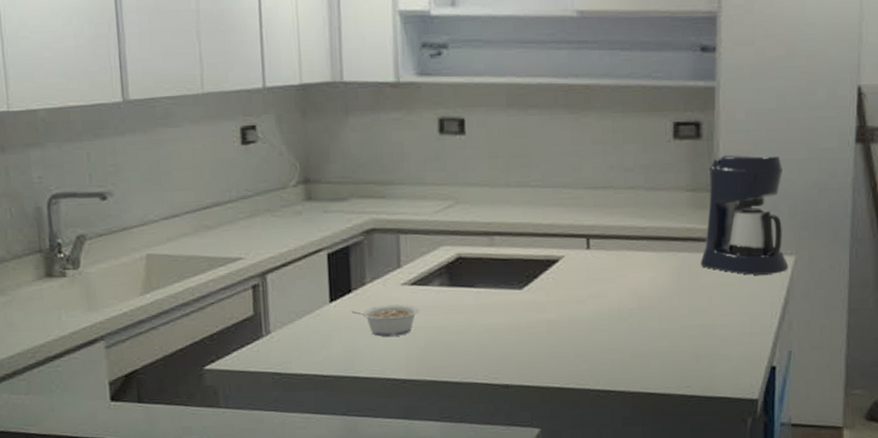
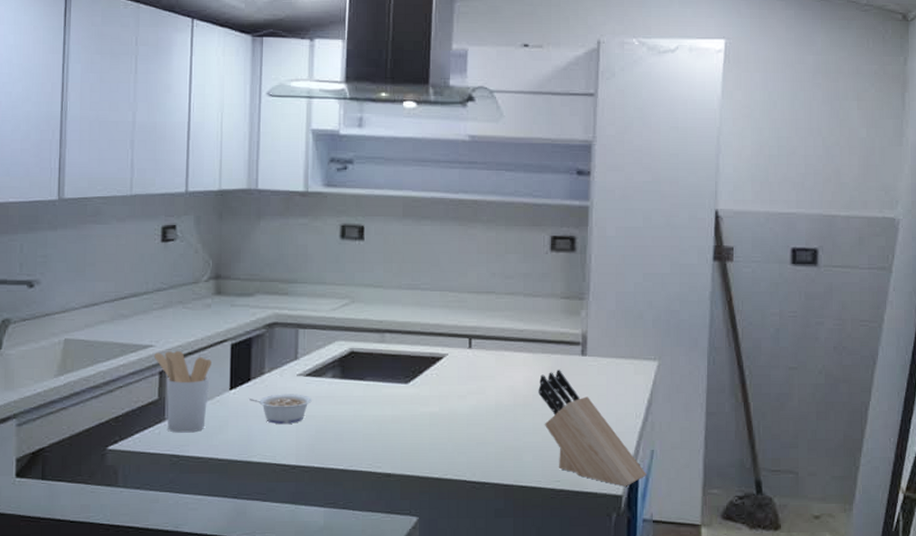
utensil holder: none [245,263,308,350] -> present [155,351,211,433]
knife block: none [664,269,784,390] -> present [538,370,647,487]
coffee maker: present [700,152,789,275] -> none [572,266,652,378]

